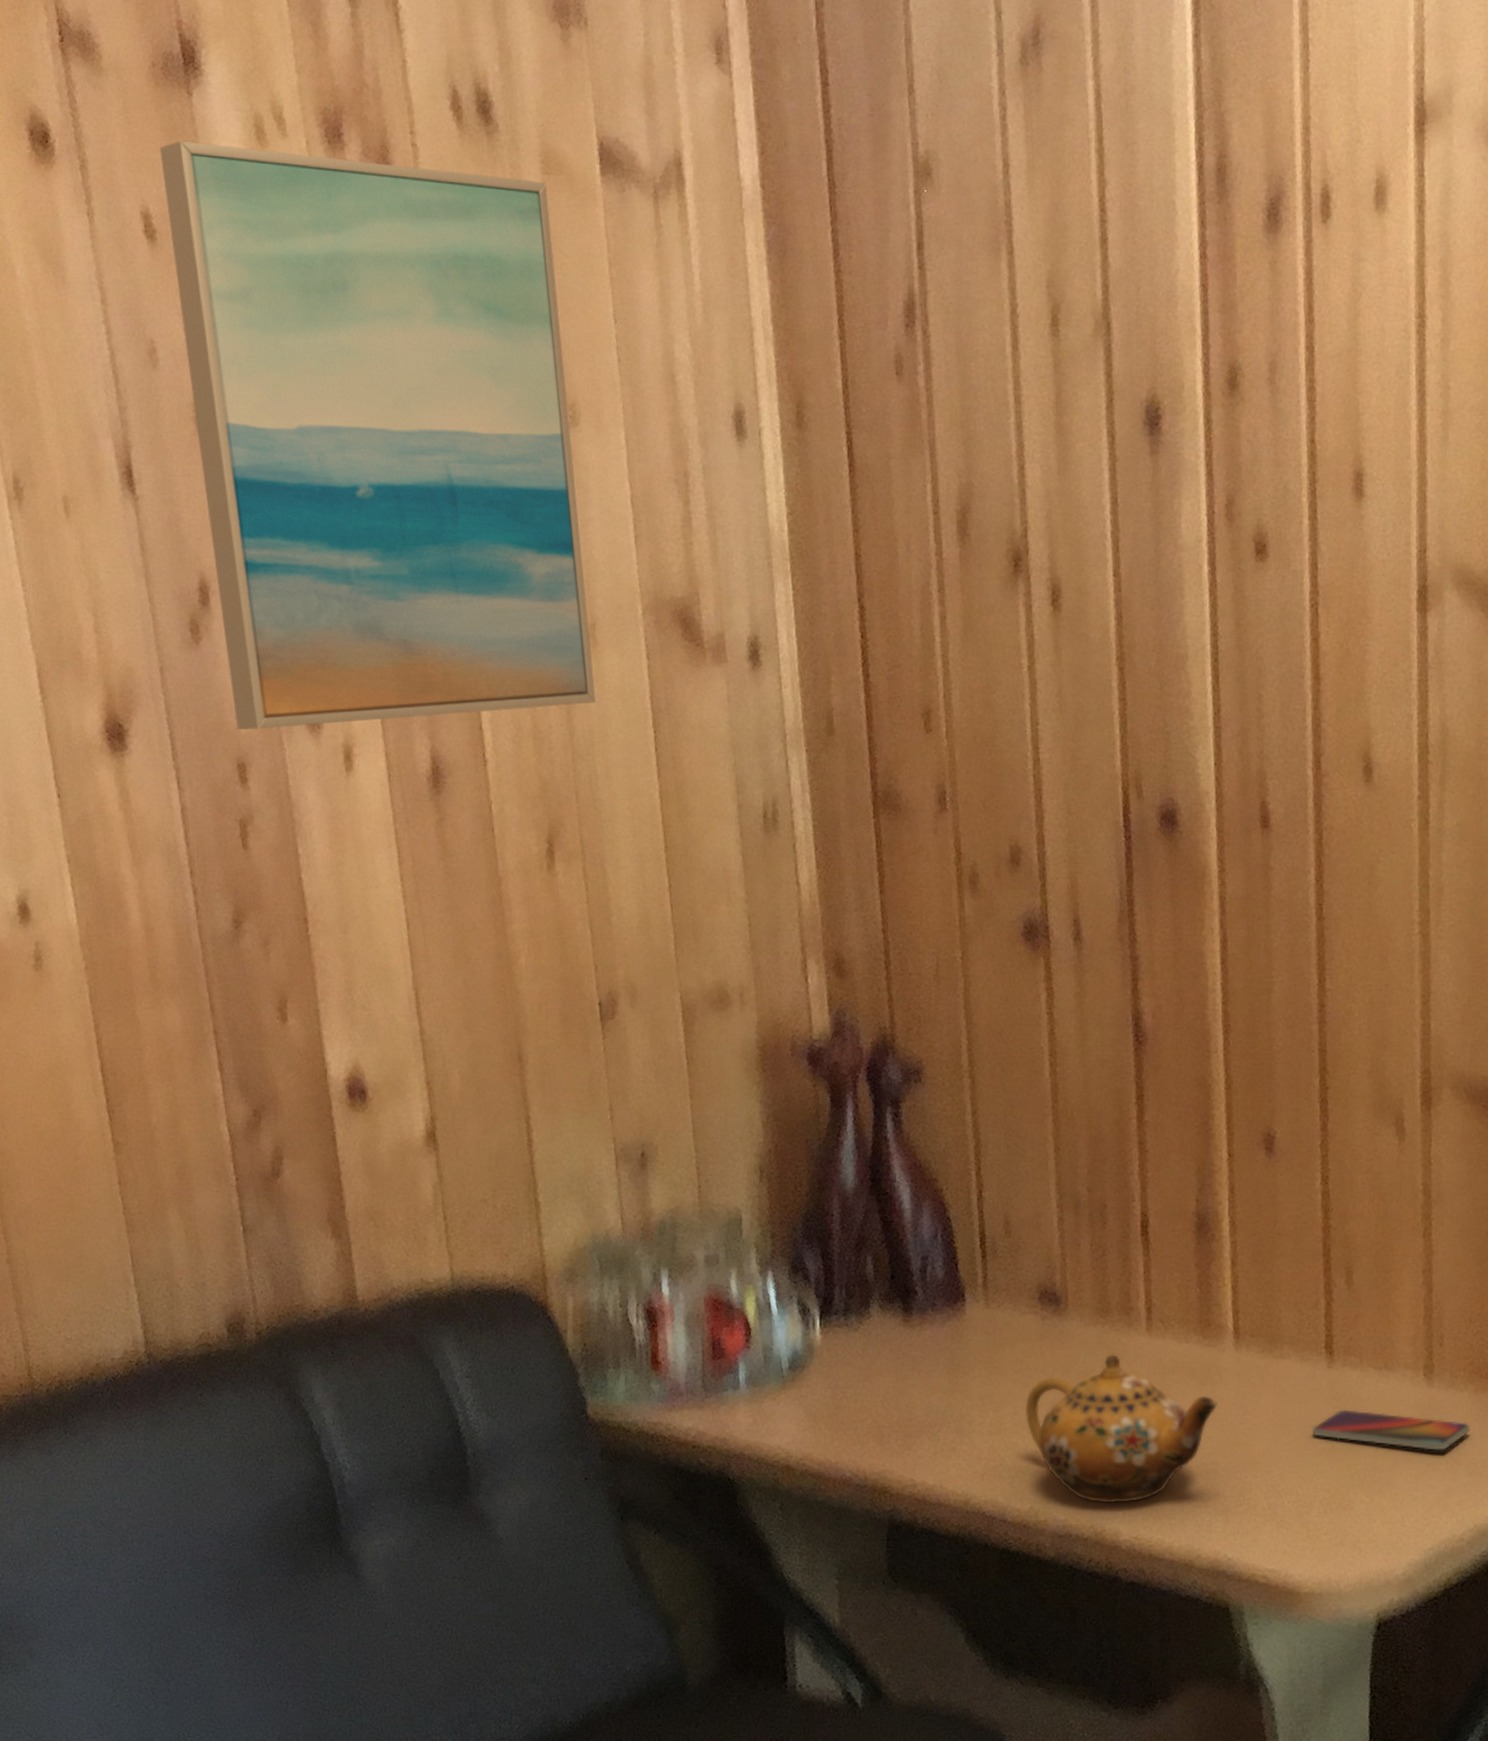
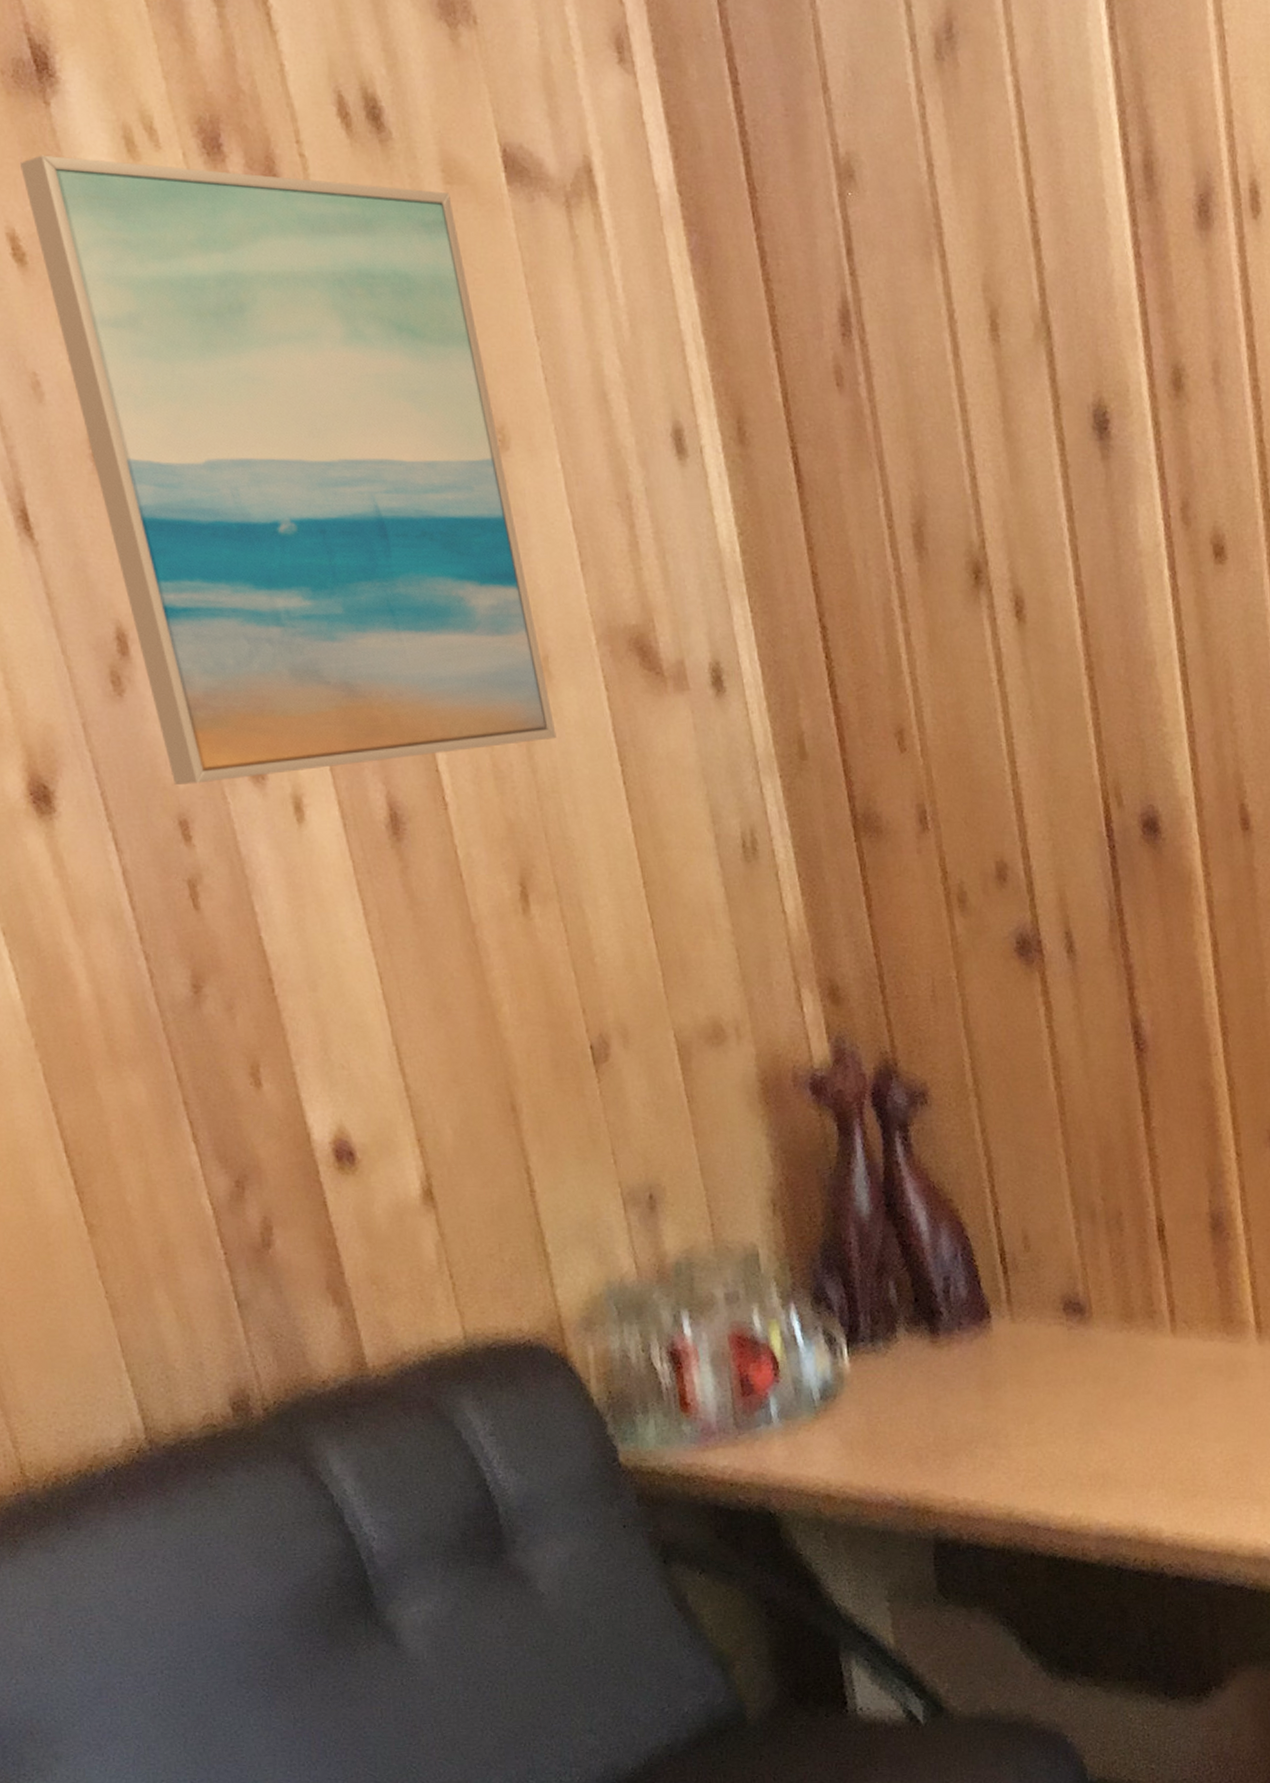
teapot: present [1025,1354,1218,1504] -> none [1059,1357,1247,1504]

